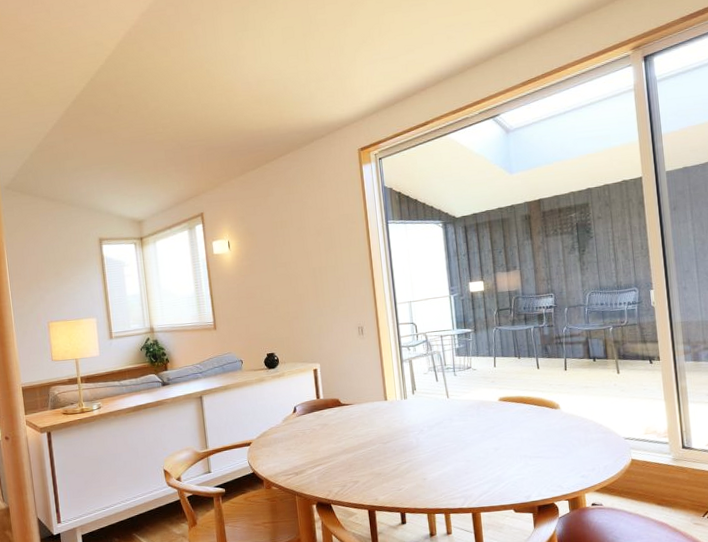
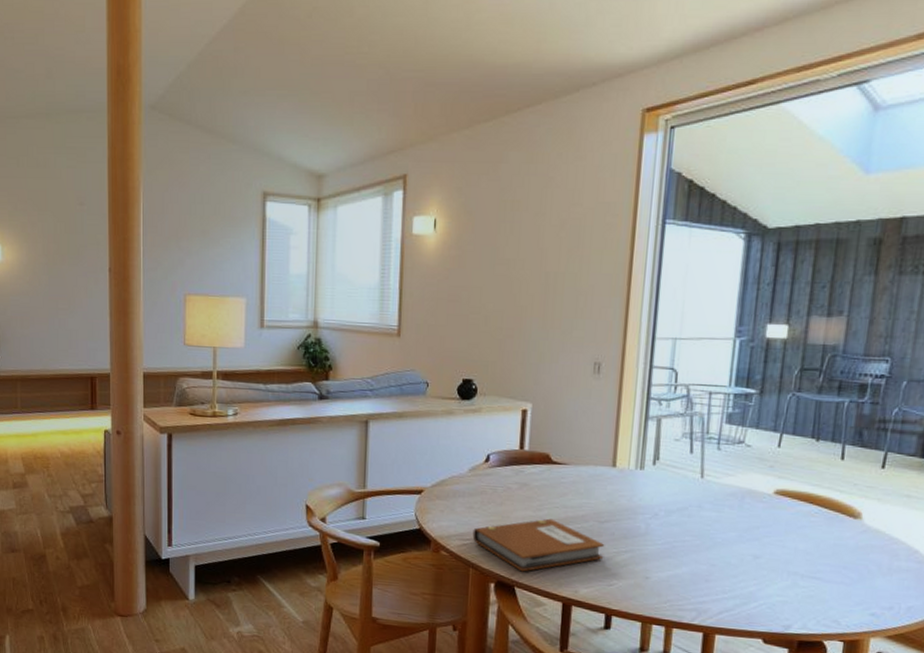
notebook: none [293,447,391,492] -> present [472,518,605,572]

